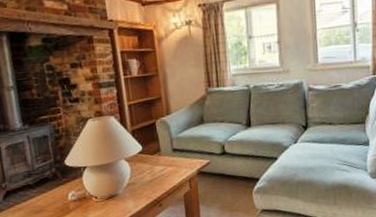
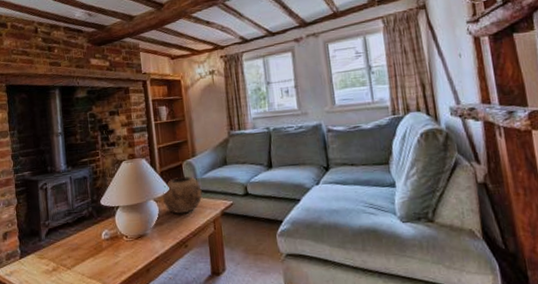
decorative bowl: none [134,135,178,174] -> present [162,176,202,214]

